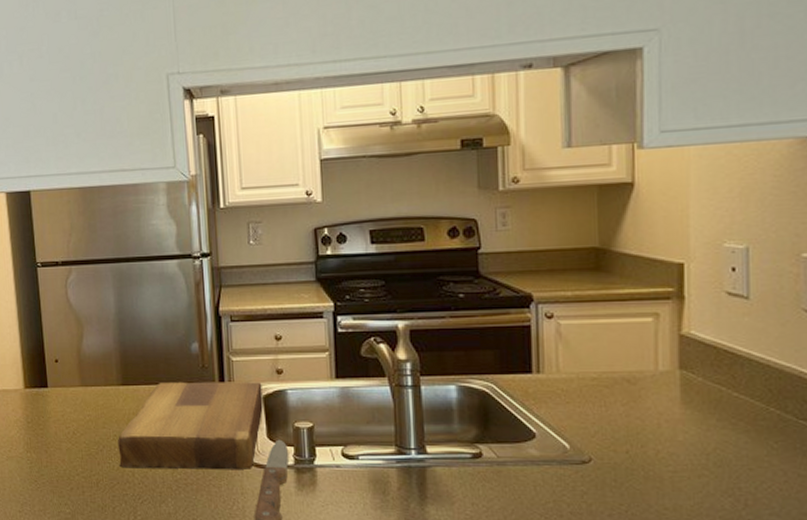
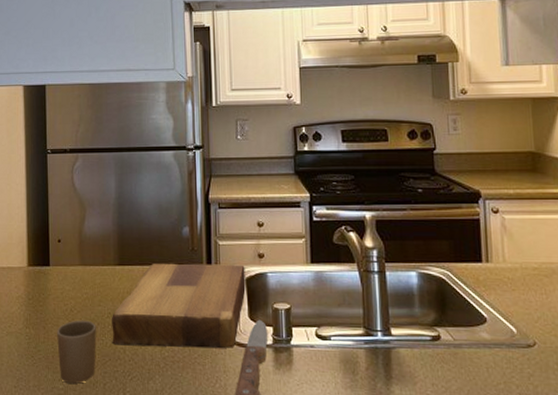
mug: none [60,443,103,508] -> present [57,320,96,384]

